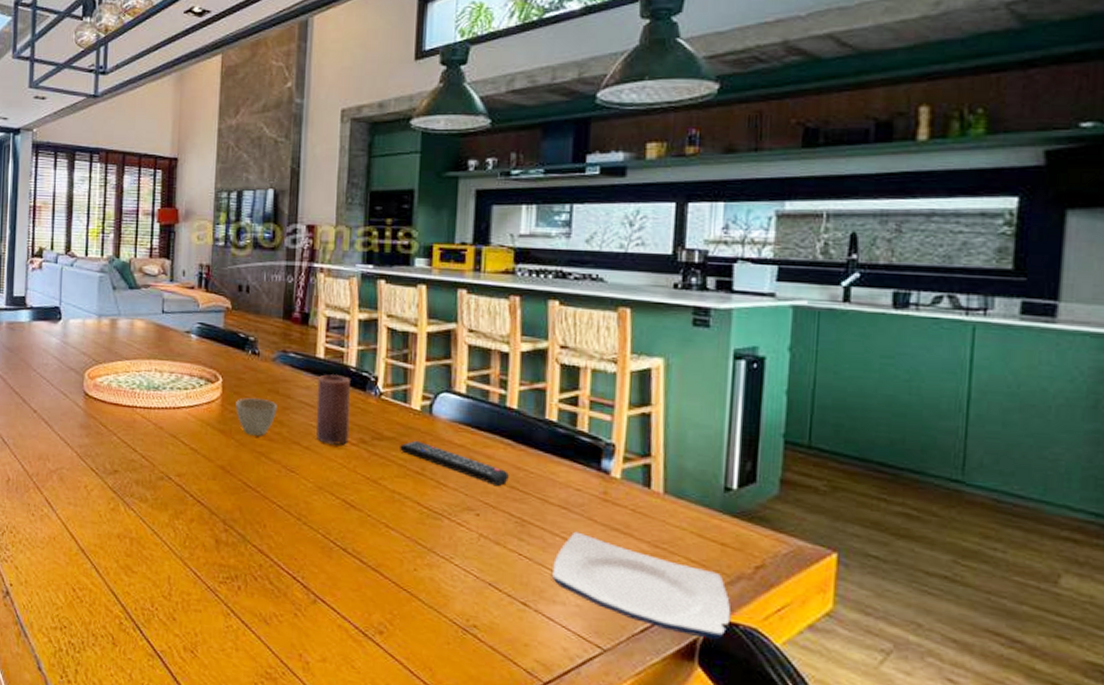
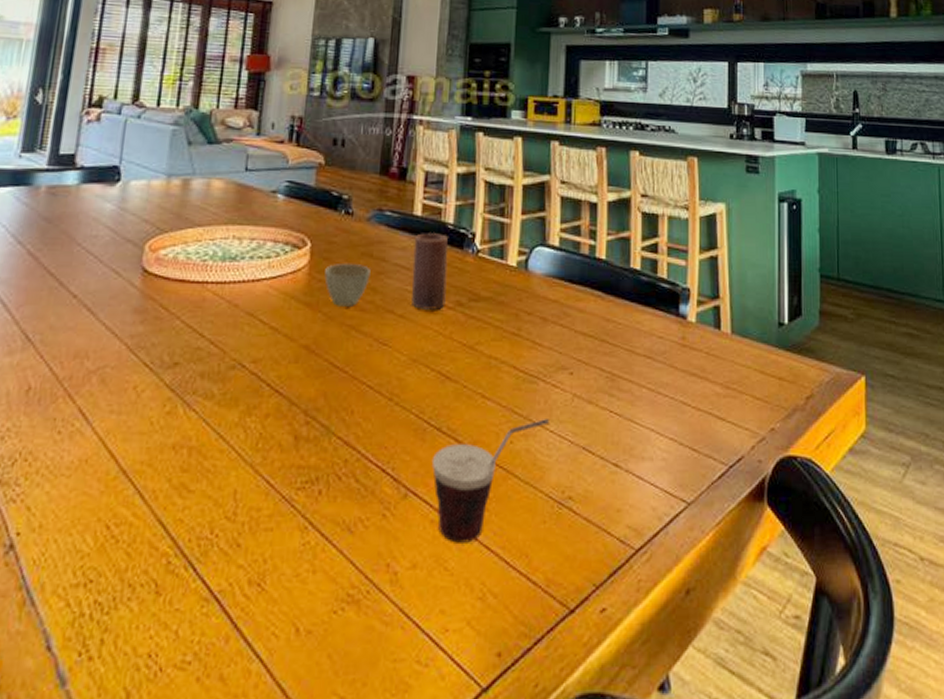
cup: none [338,553,454,650] -> present [431,419,549,543]
remote control: present [400,440,509,487] -> none [496,299,599,341]
plate: present [552,531,732,640] -> none [641,381,791,476]

